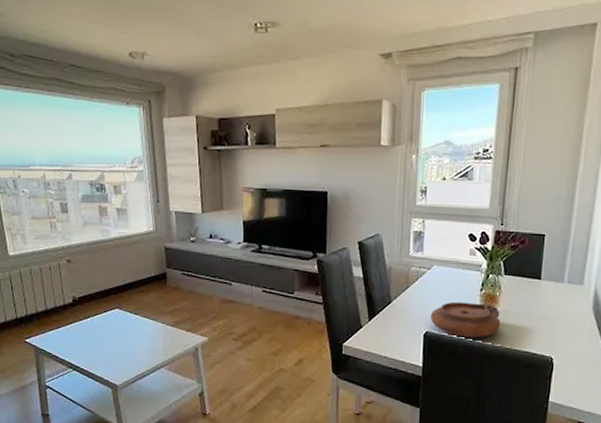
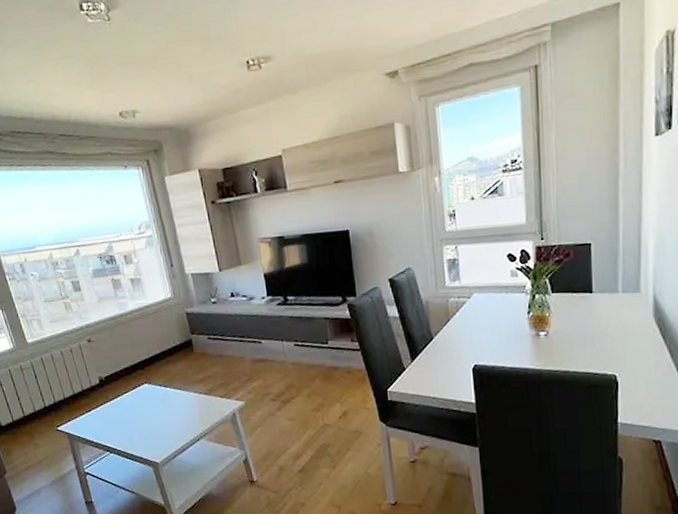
plate: present [430,301,501,338] -> none [476,325,555,366]

